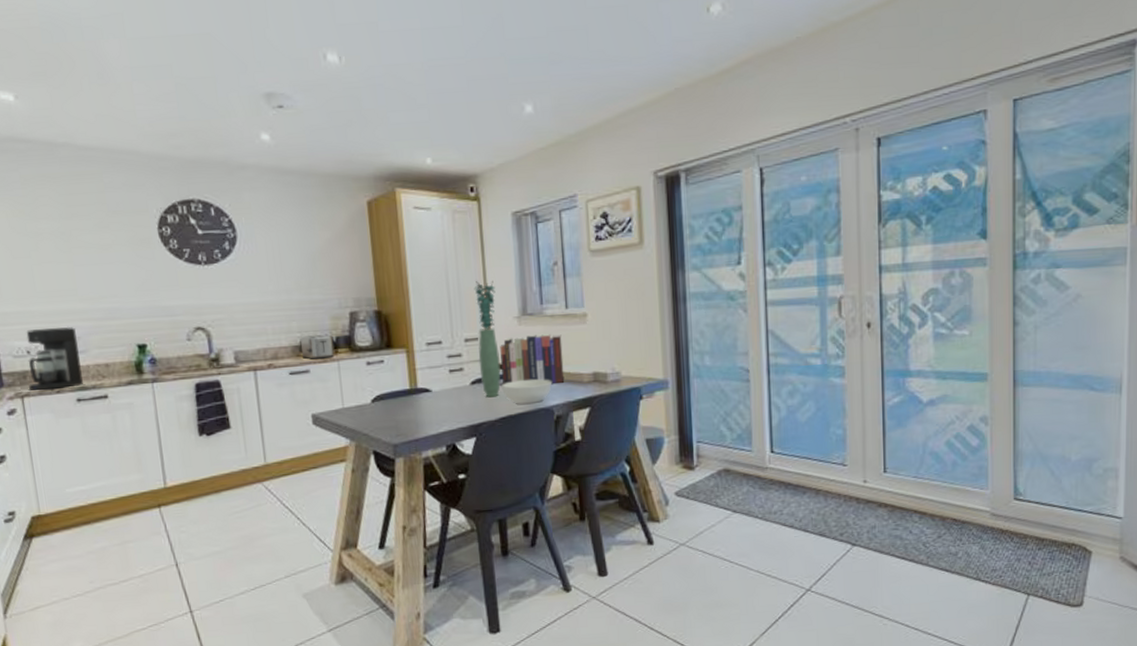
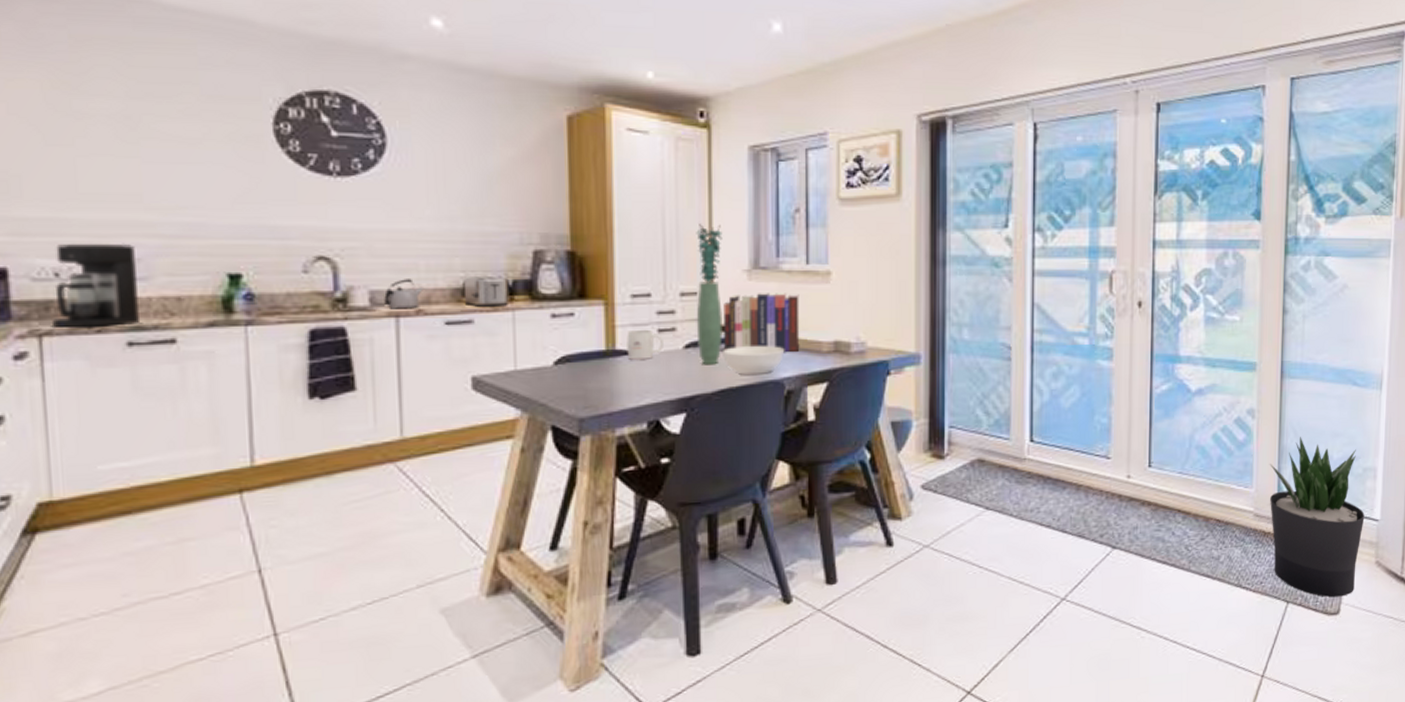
kettle: none [244,340,273,365] -> present [384,279,425,309]
mug: none [425,370,455,396] -> present [626,329,663,360]
planter: none [1005,441,1107,590] -> present [1270,437,1365,598]

